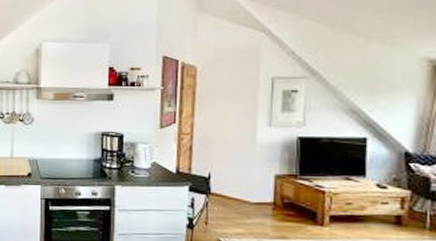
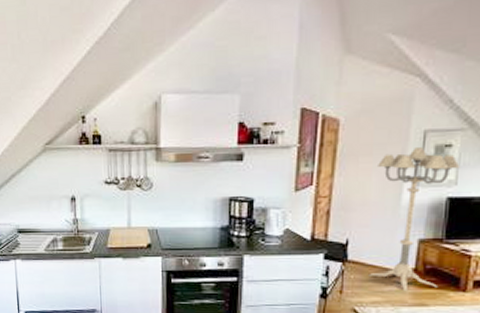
floor lamp: none [231,92,307,224] -> present [368,147,461,292]

